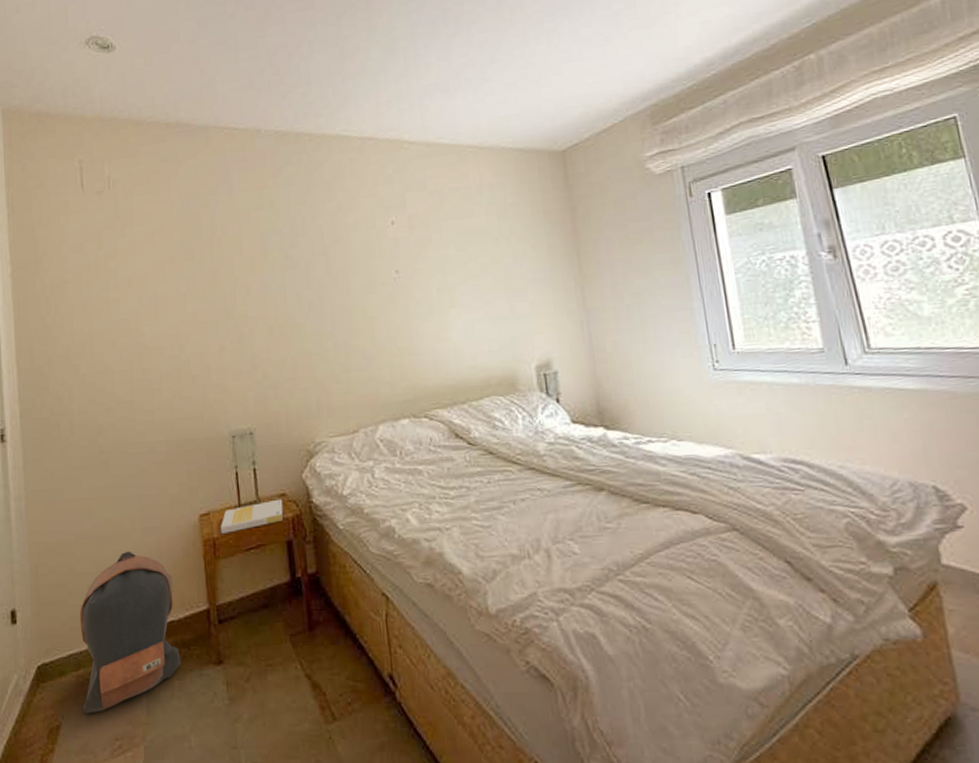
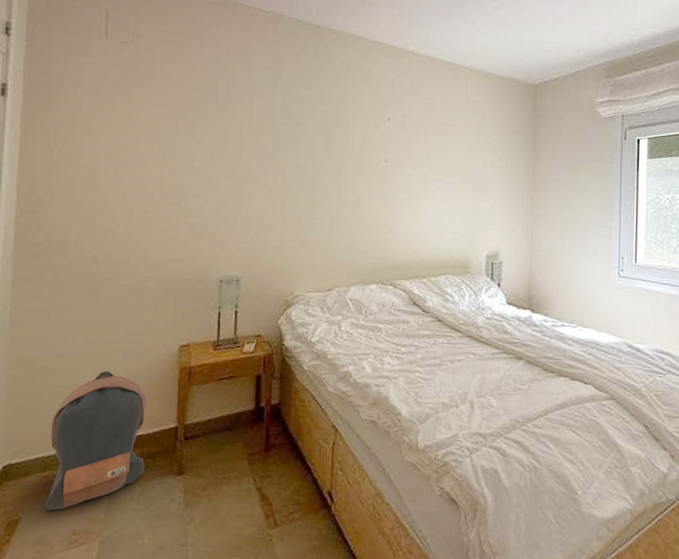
book: present [220,499,284,535] -> none [197,339,258,365]

